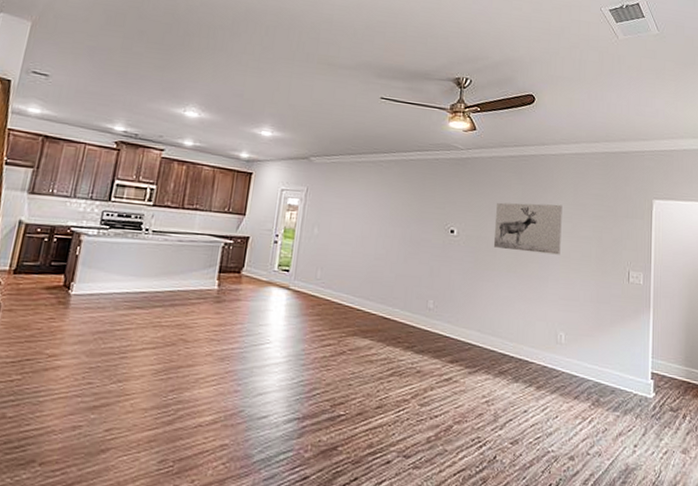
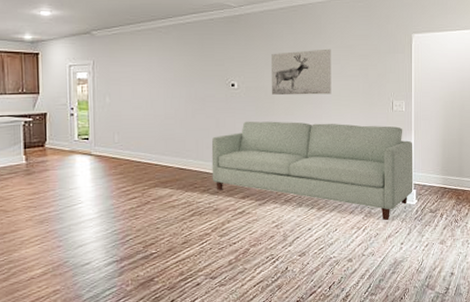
sofa: none [418,273,651,414] -> present [211,121,413,221]

